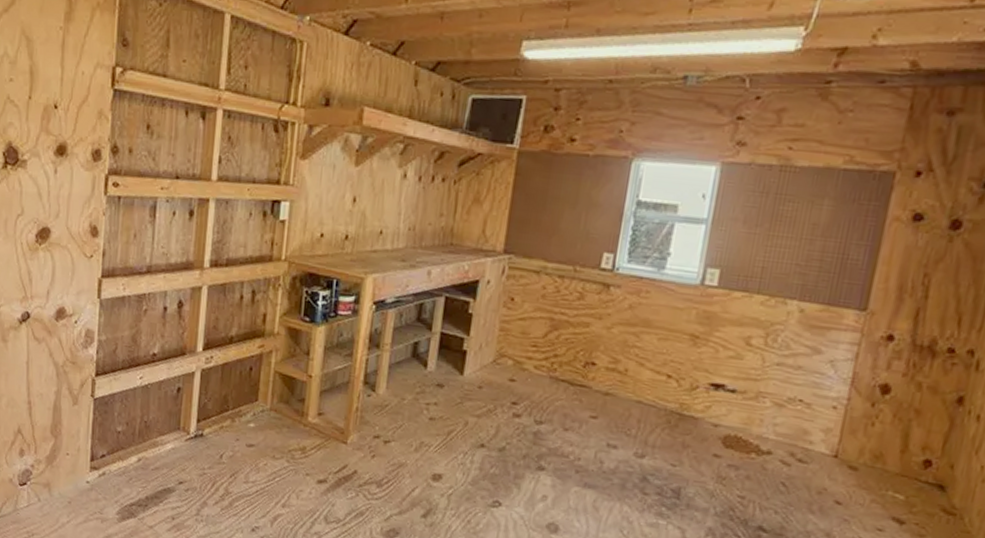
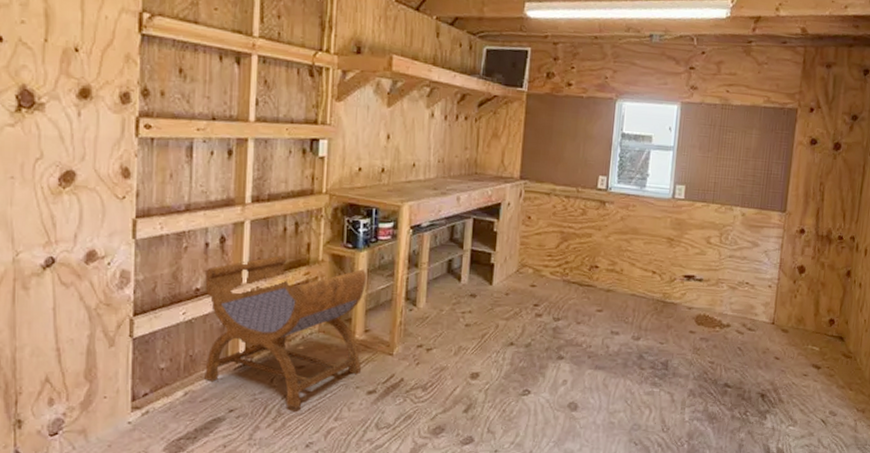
stool: none [156,325,323,489] -> present [203,255,366,409]

